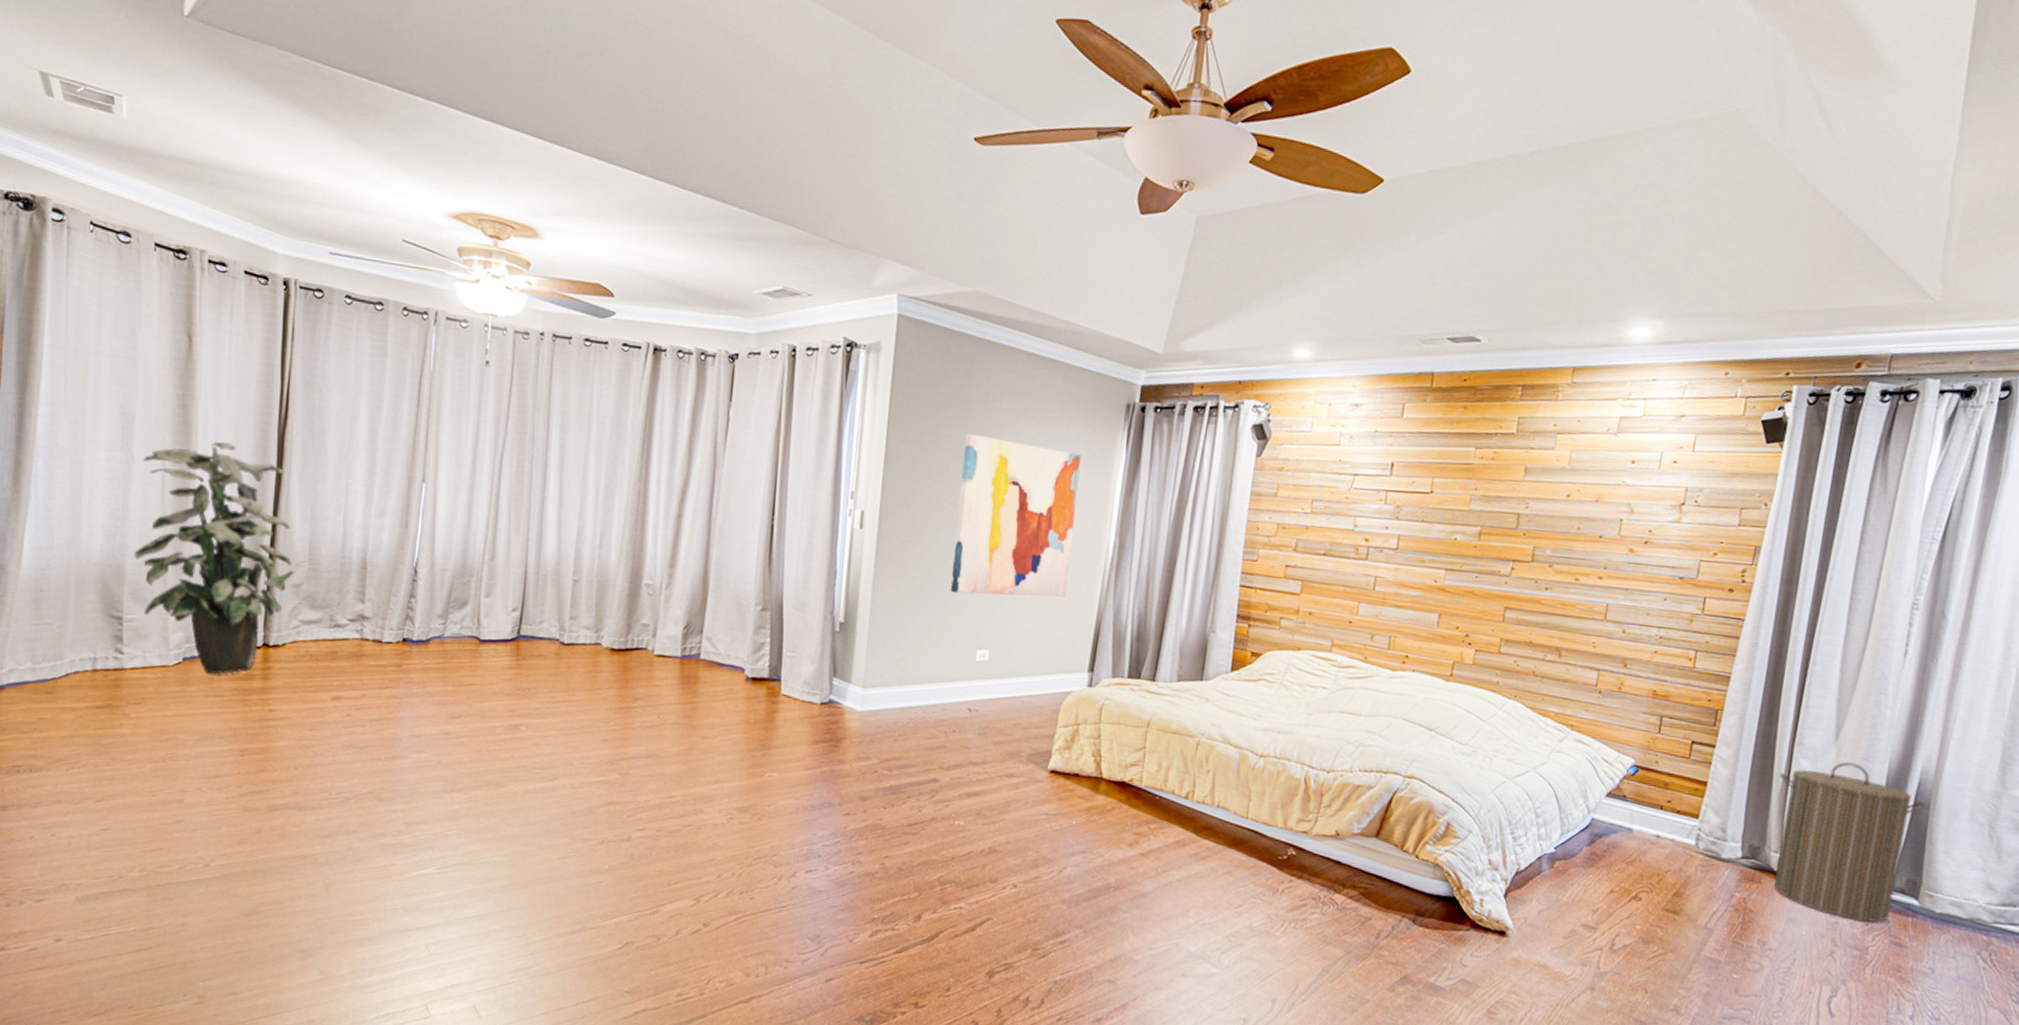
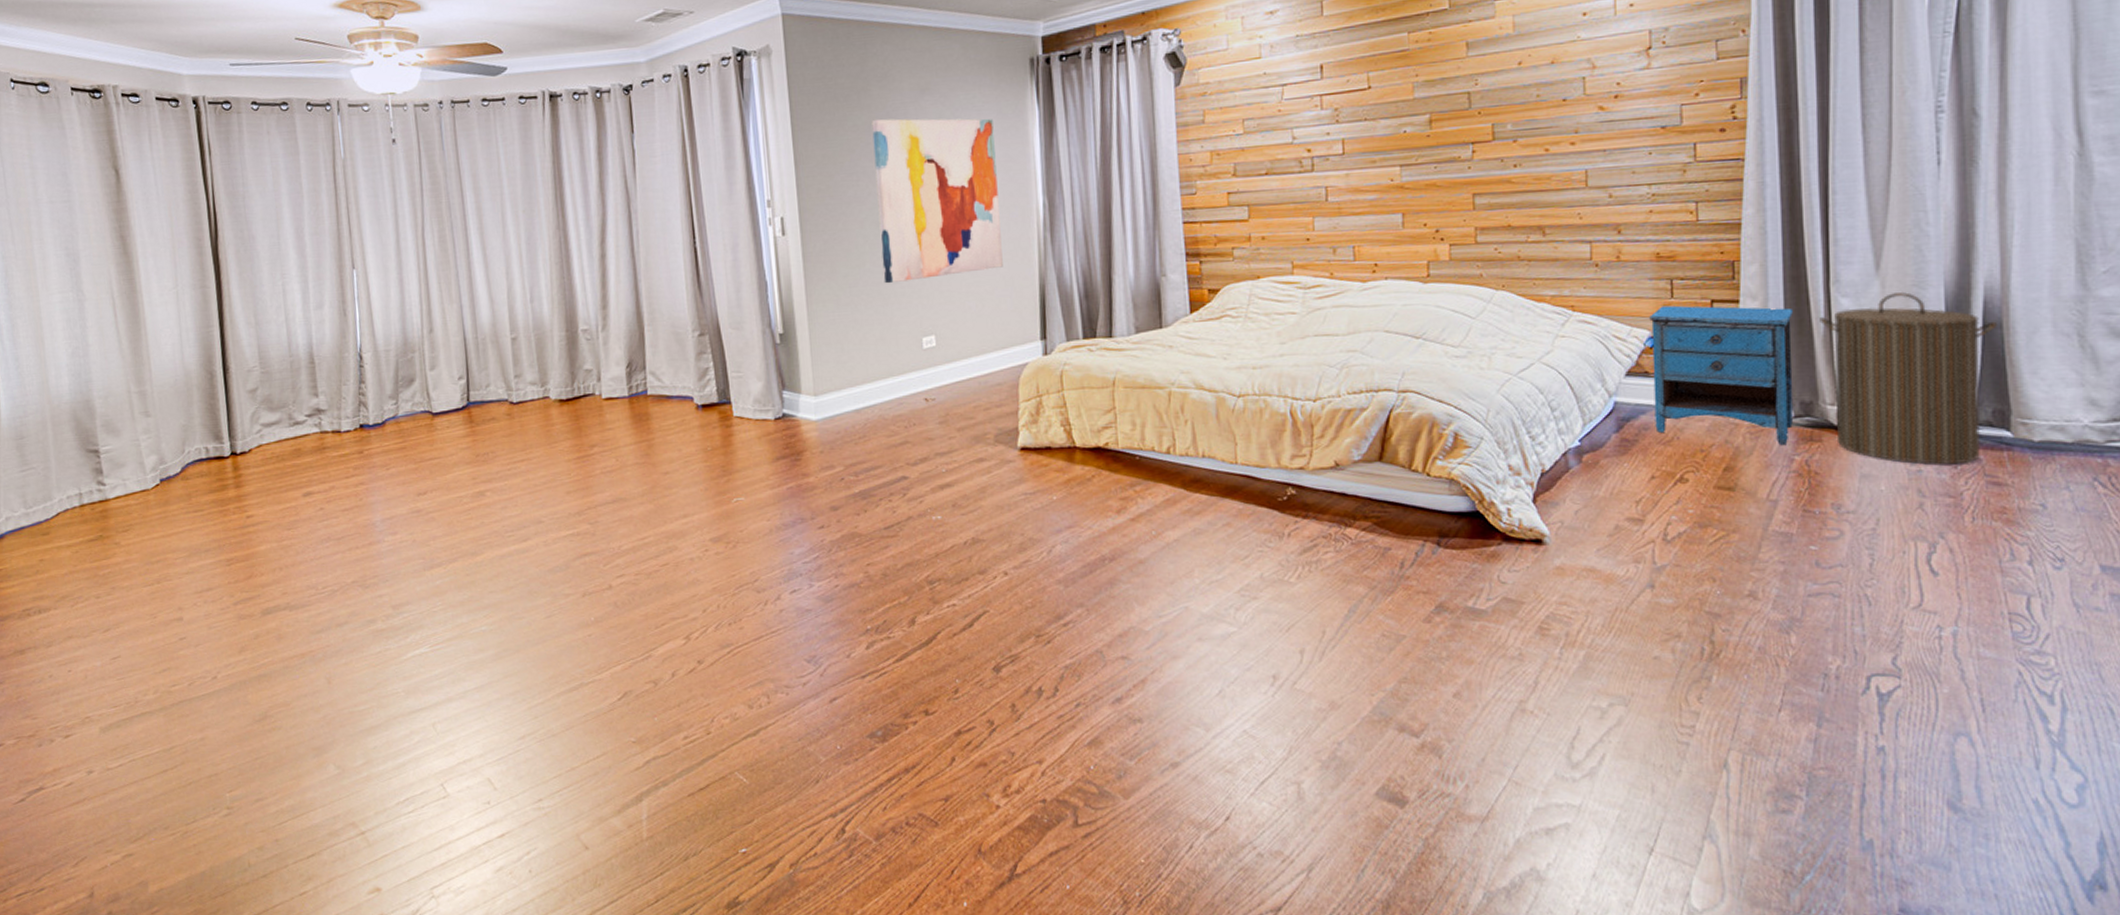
indoor plant: present [134,441,295,675] -> none [92,264,249,491]
nightstand: none [1622,739,1759,882] -> present [1649,305,1794,446]

